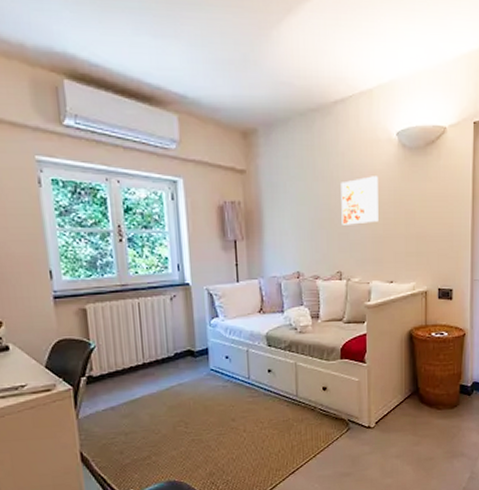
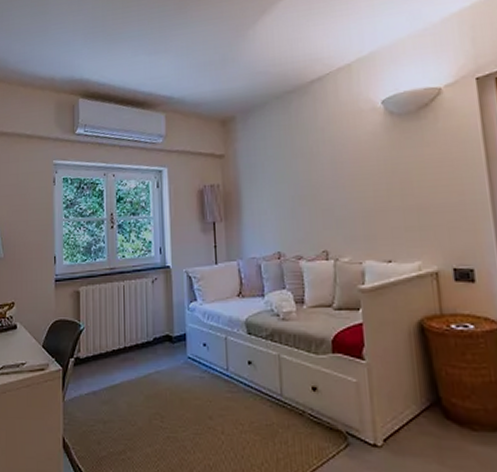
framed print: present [341,176,378,225] -> none [322,147,368,201]

